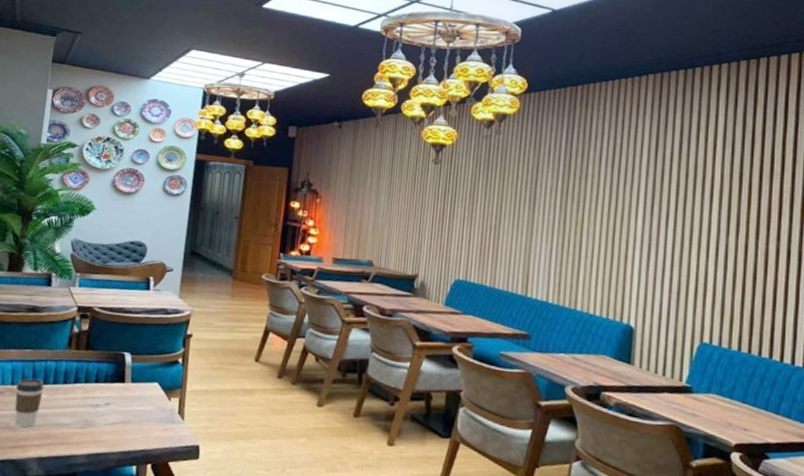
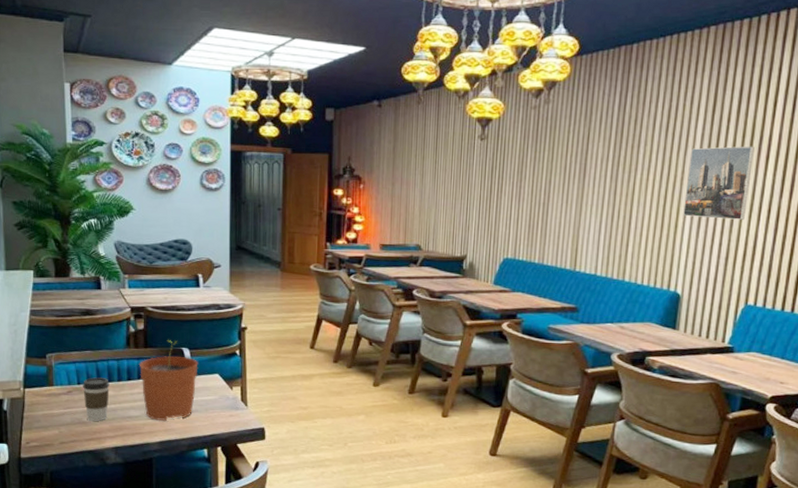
plant pot: none [76,343,139,432] -> present [139,340,198,422]
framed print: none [632,183,698,256] -> present [683,146,755,220]

